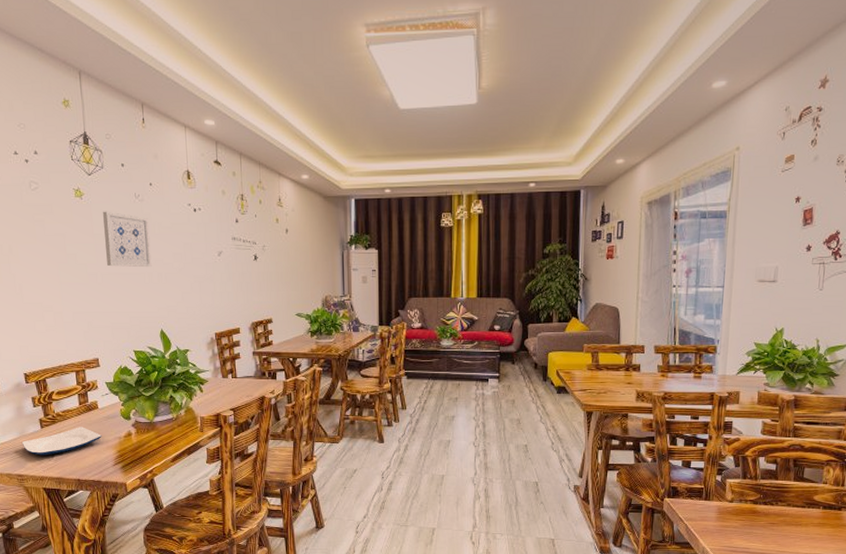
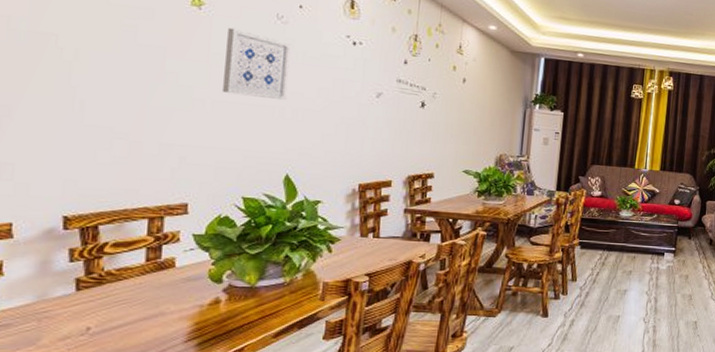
plate: present [21,427,102,456] -> none [38,290,174,328]

